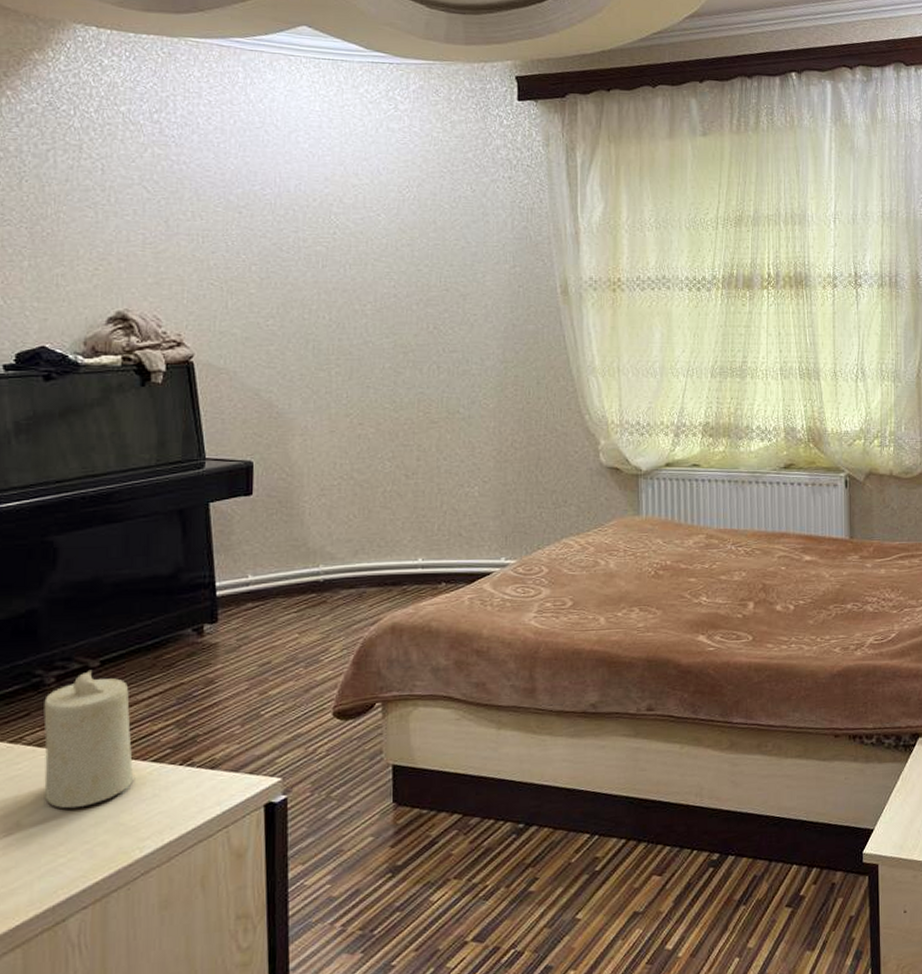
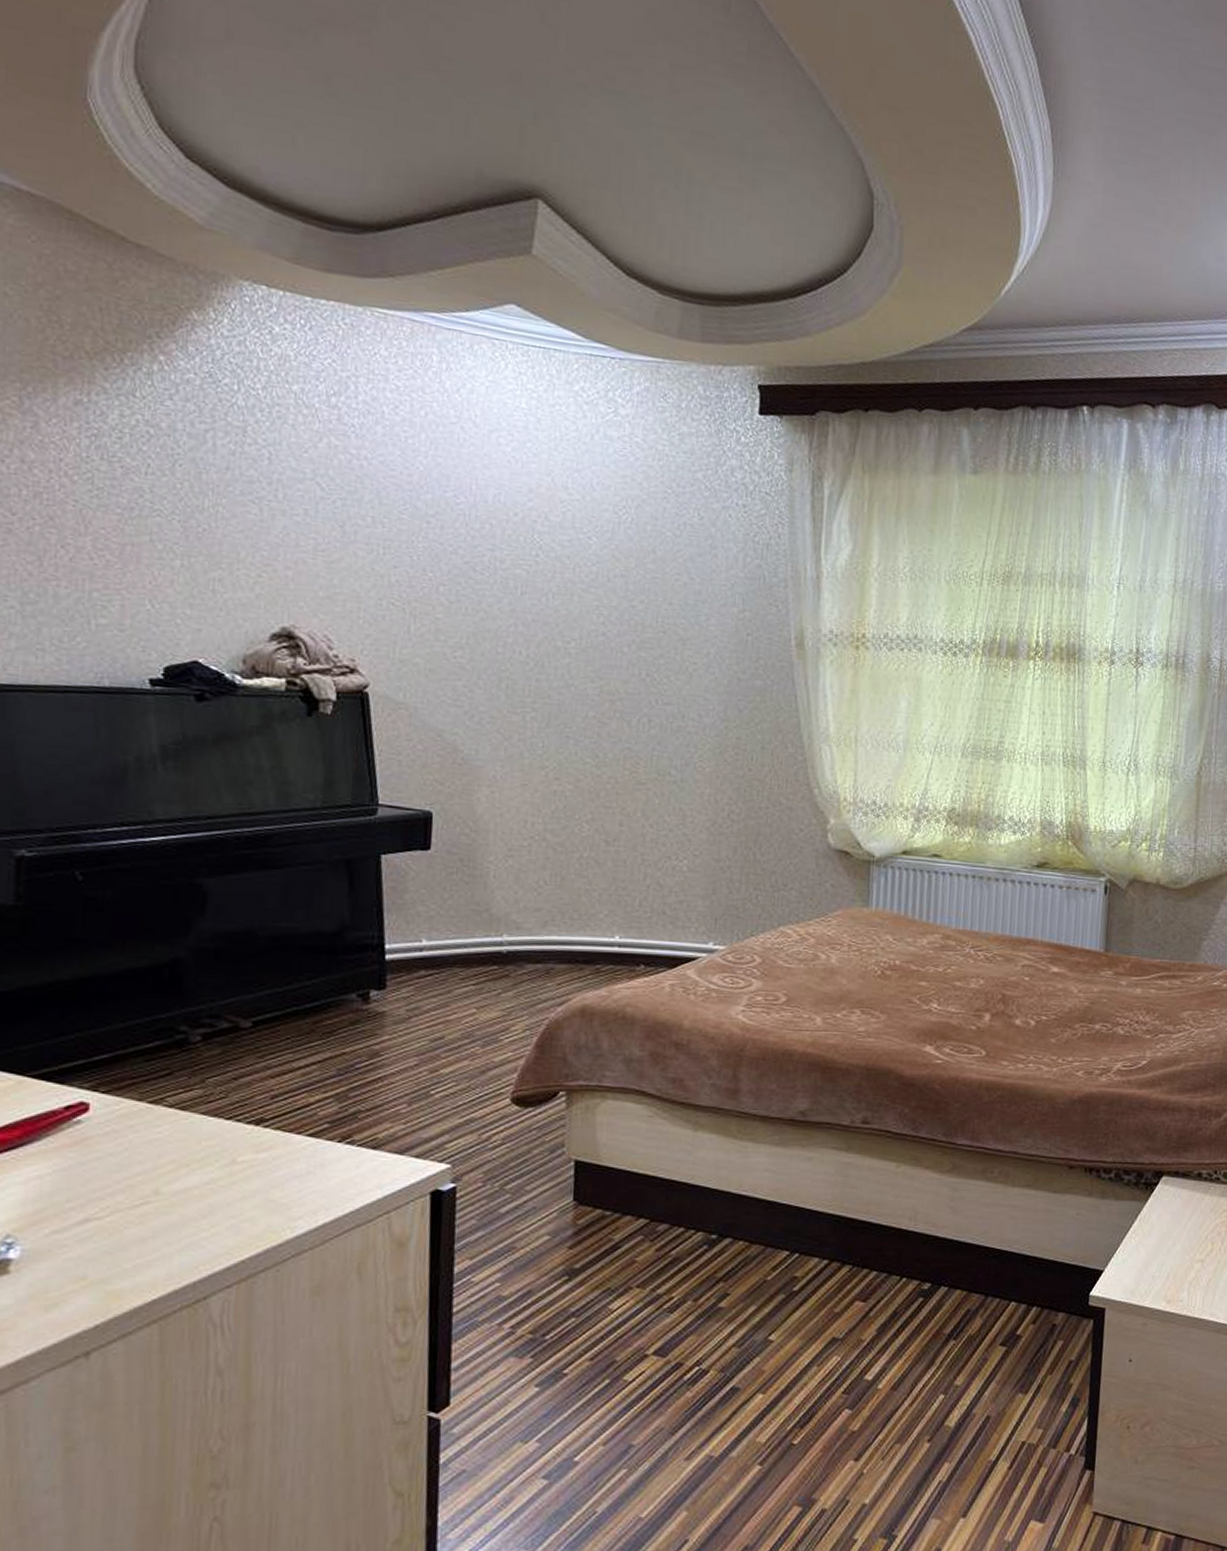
candle: present [43,669,134,809] -> none [186,1030,287,1180]

